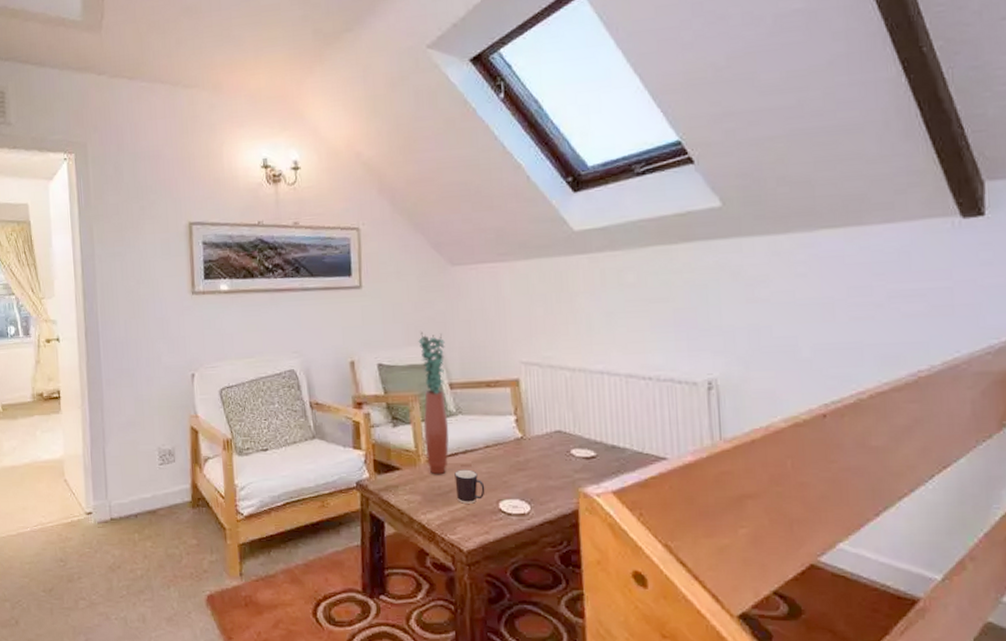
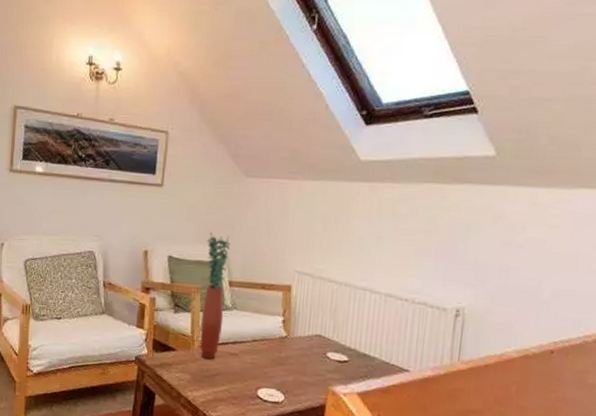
mug: present [454,469,485,504] -> none [221,357,248,388]

